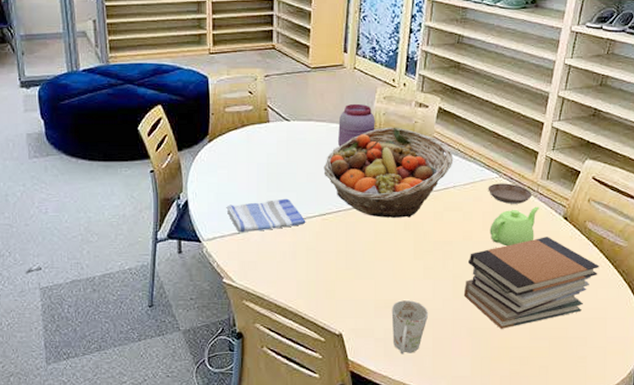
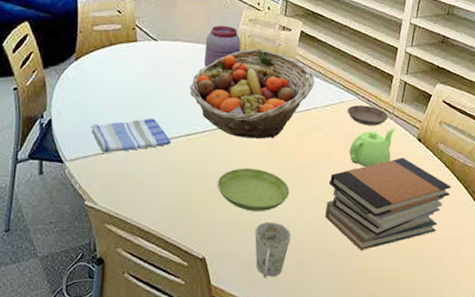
saucer: none [353,247,427,289] -> present [217,168,290,211]

